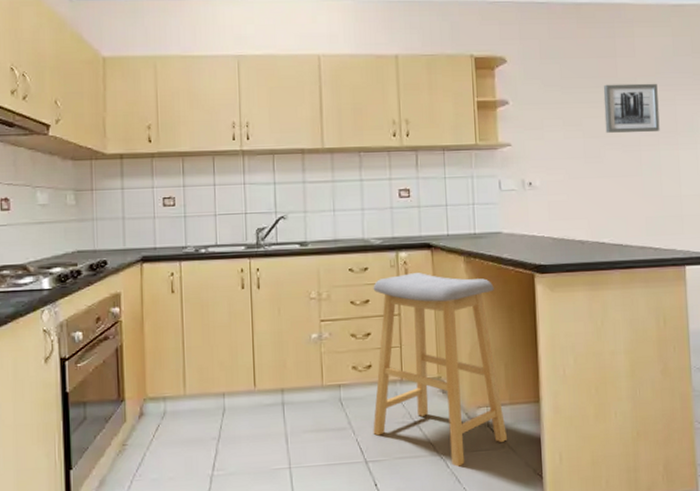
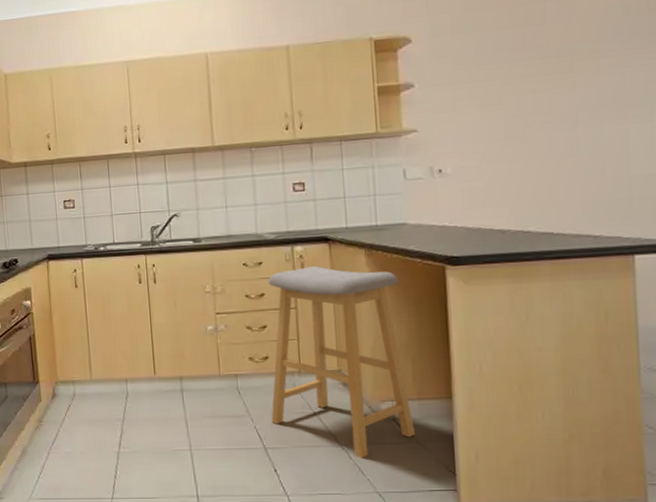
wall art: present [603,83,660,133] -> none [529,49,603,111]

